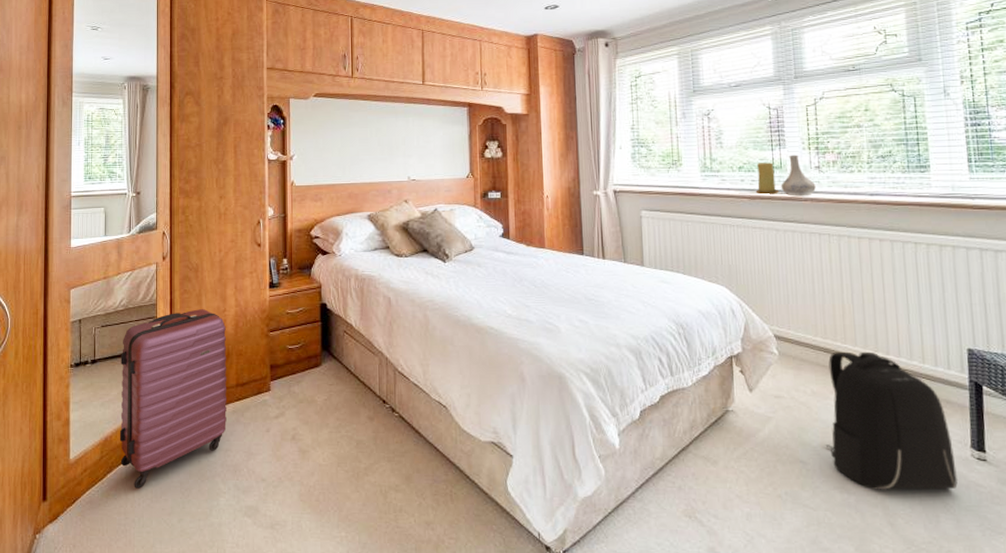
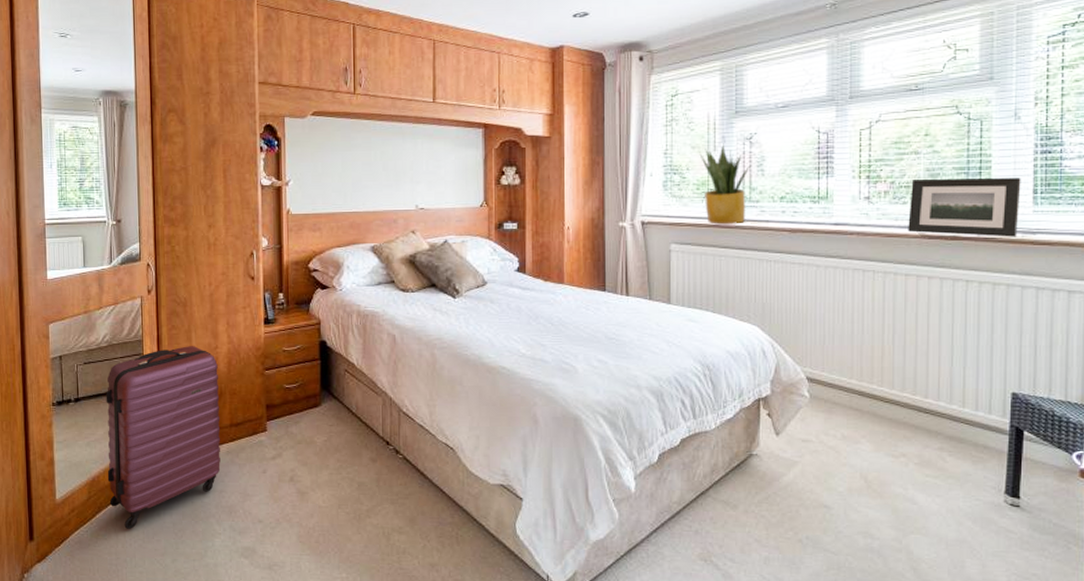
planter: none [663,119,711,193] -> present [699,143,752,225]
candle: present [756,162,779,195] -> none [798,192,822,227]
vase: present [781,154,816,197] -> none [825,184,864,230]
backpack: present [825,351,958,490] -> none [852,394,987,536]
picture frame: none [856,148,958,203] -> present [908,178,1021,237]

